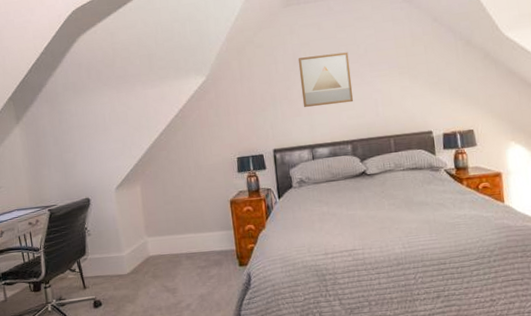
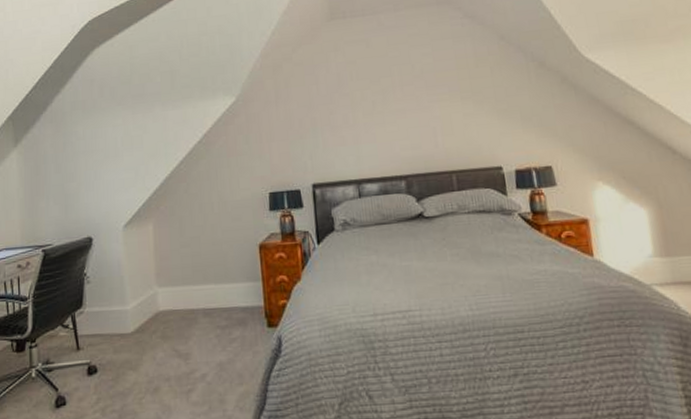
wall art: present [298,52,354,108] -> none [342,72,408,136]

